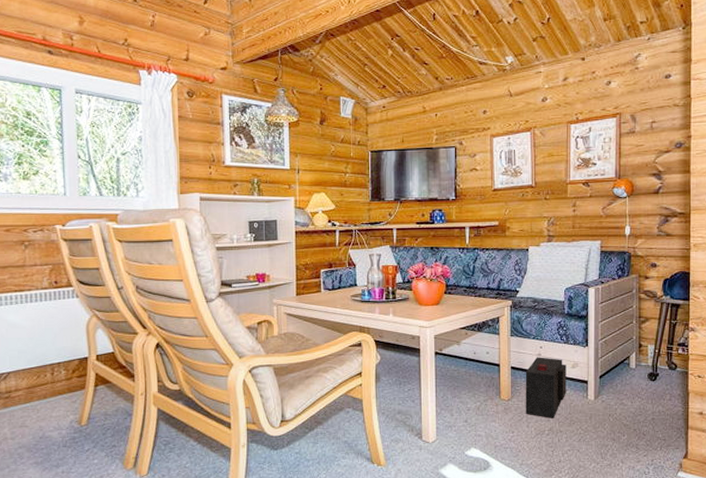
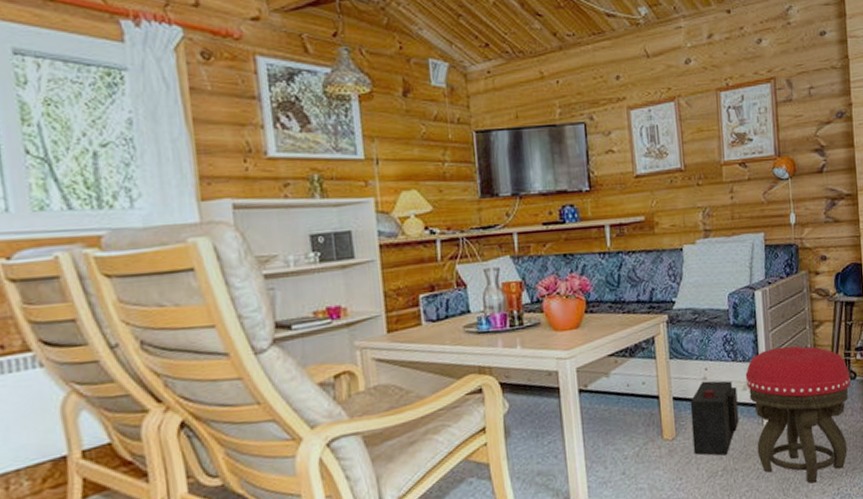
stool: none [575,336,671,452] -> present [745,345,851,484]

